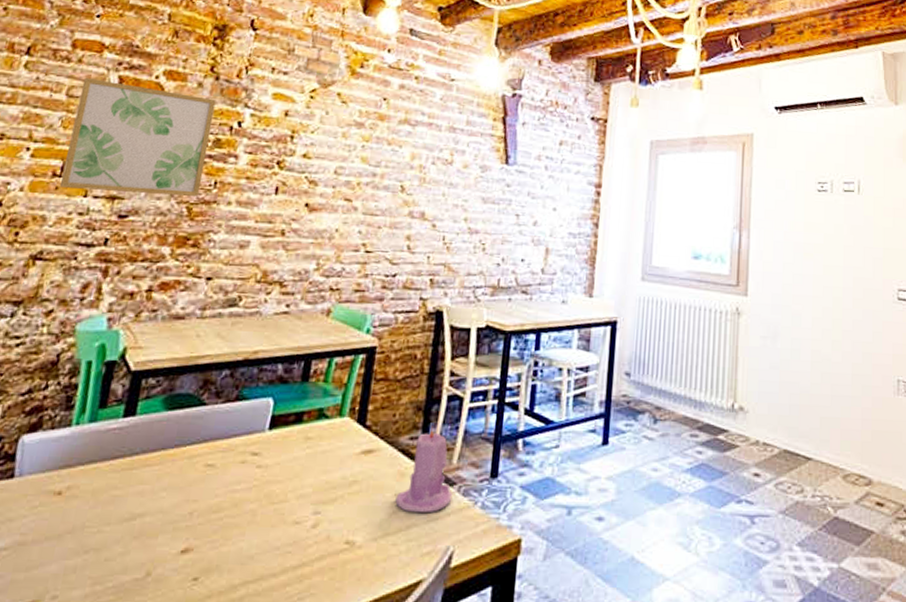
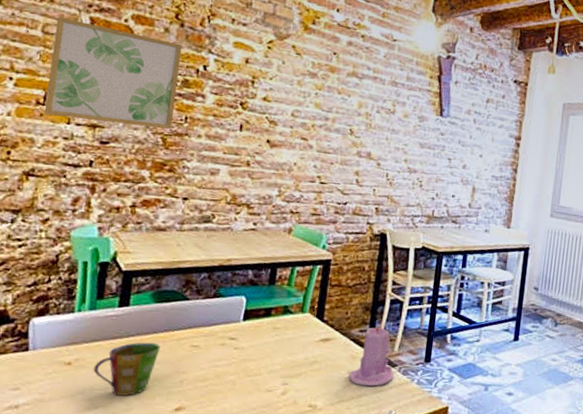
cup: none [86,462,169,534] -> present [93,342,161,396]

